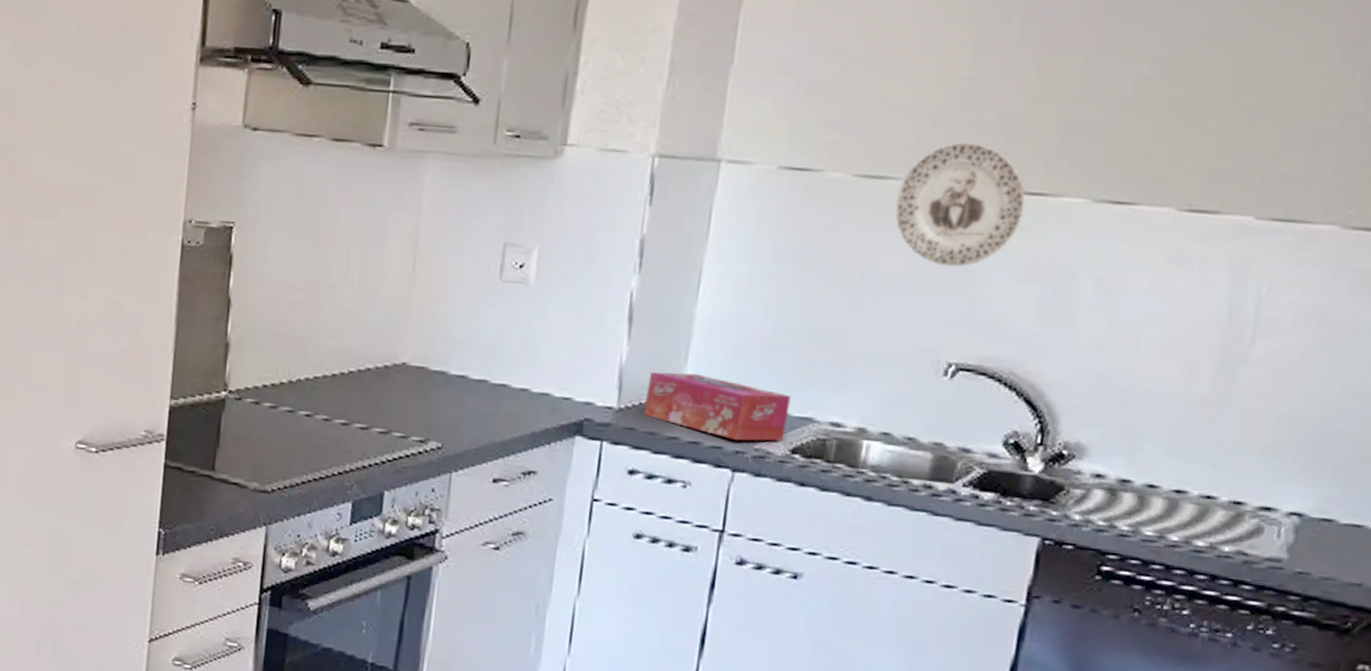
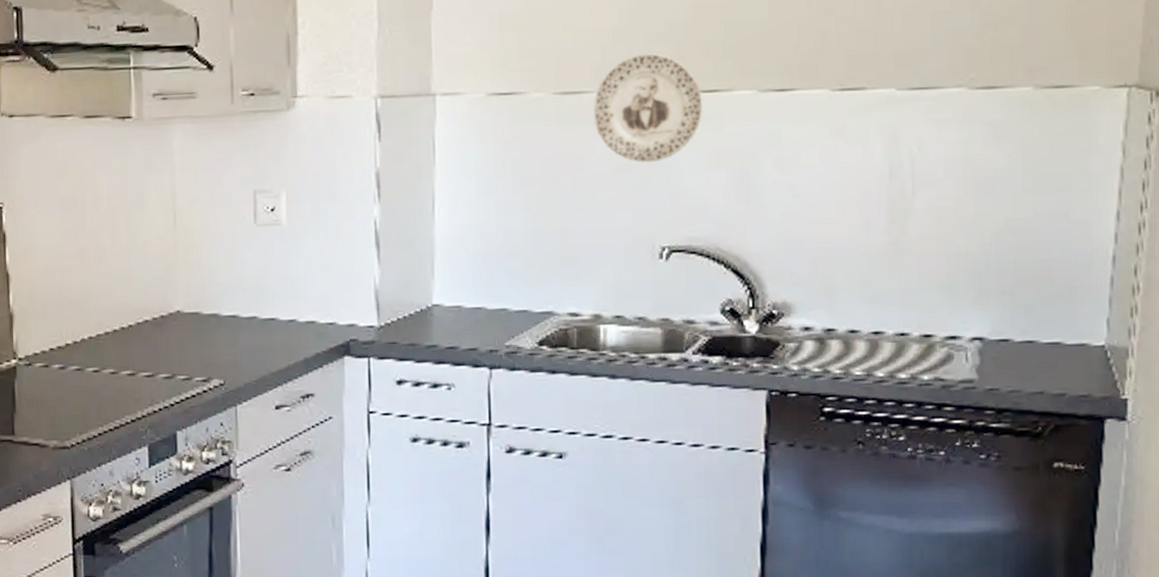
tissue box: present [643,372,791,441] -> none [402,286,531,341]

